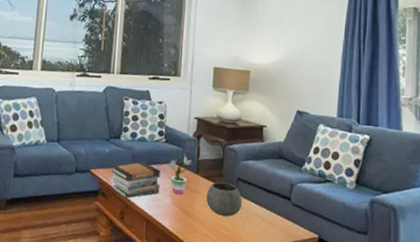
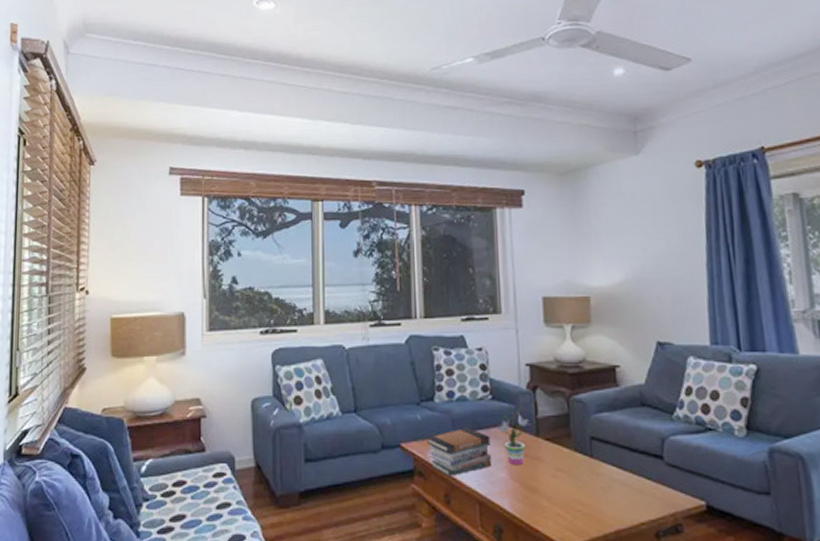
bowl: present [206,182,243,216] -> none [553,444,601,488]

